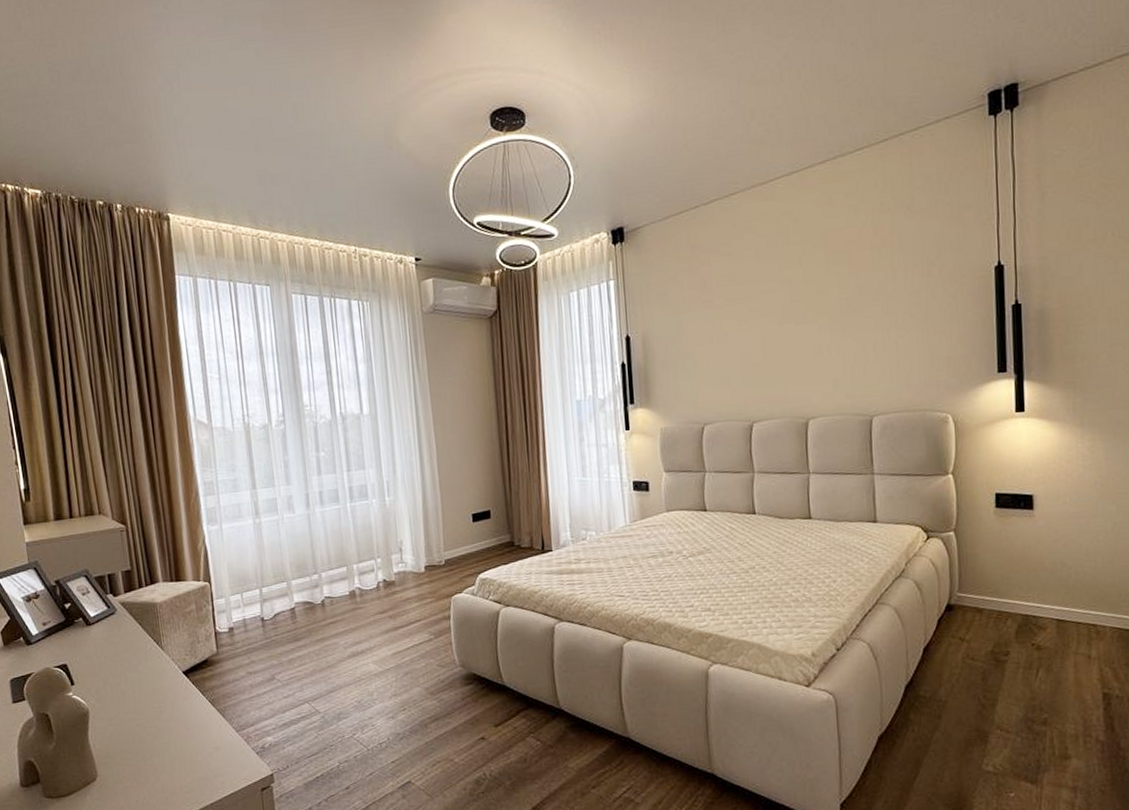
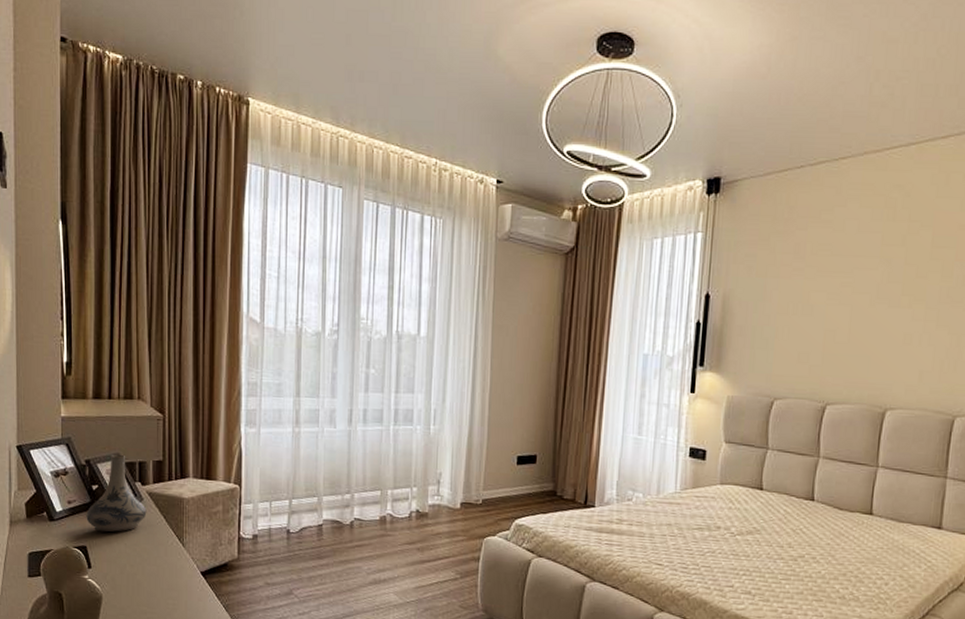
decorative vase: none [62,571,122,648] -> present [86,455,147,532]

